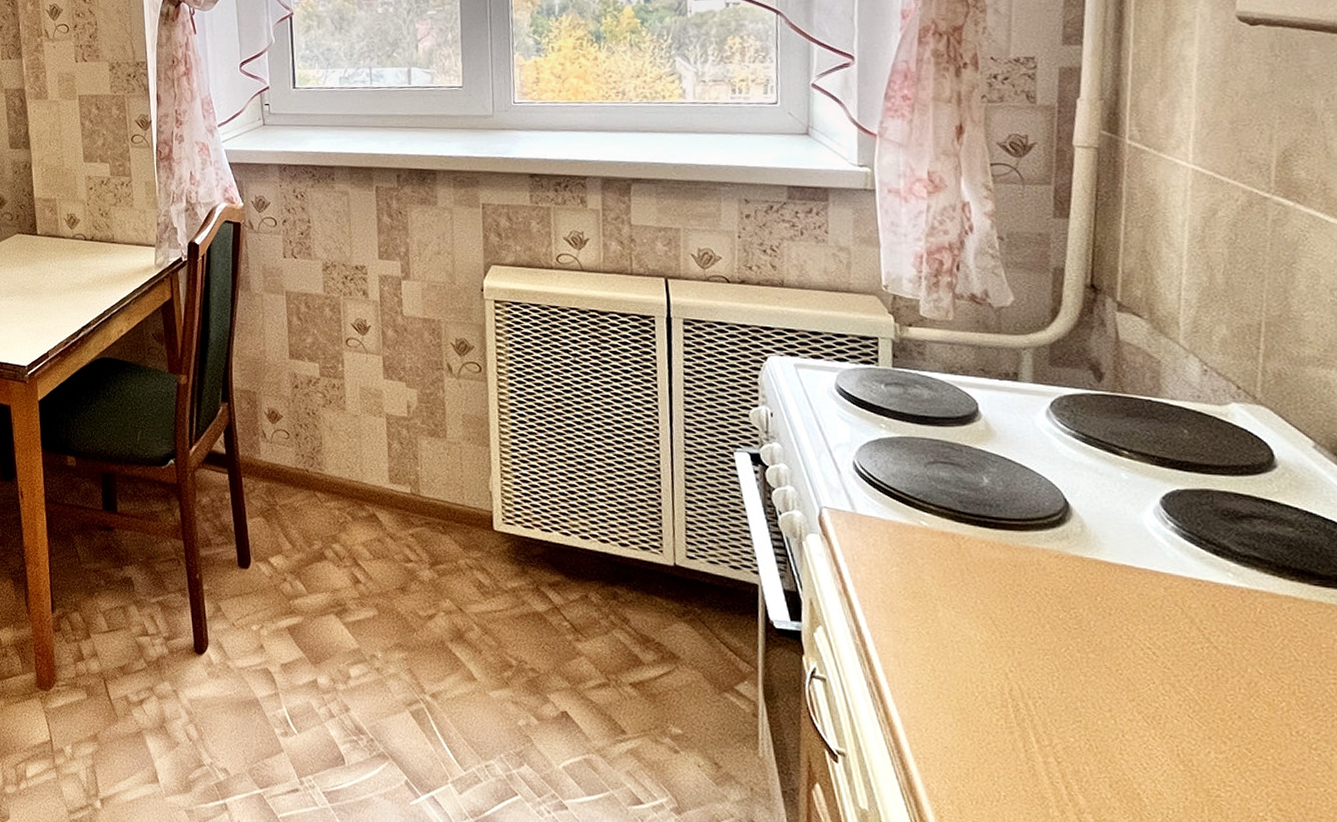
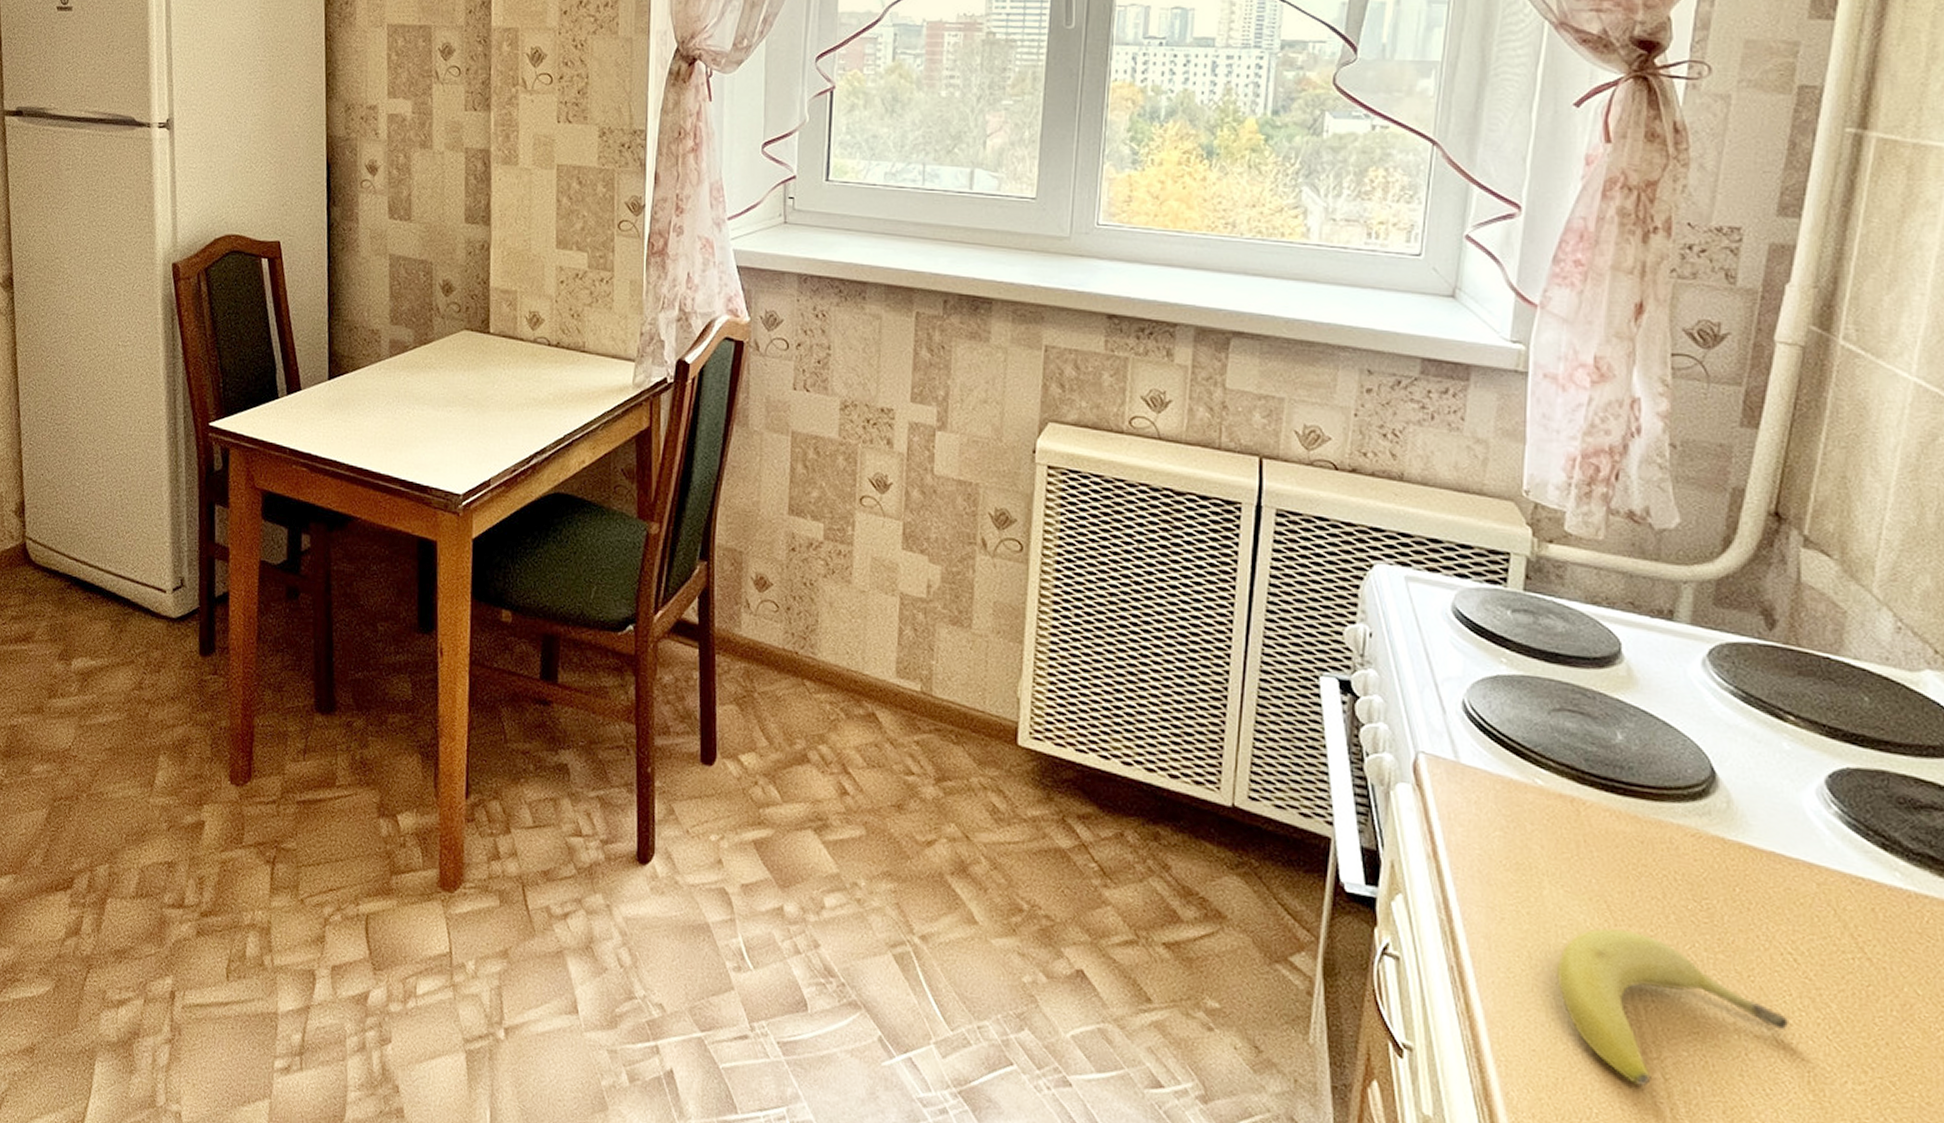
fruit: none [956,639,1156,769] -> present [1556,927,1790,1086]

